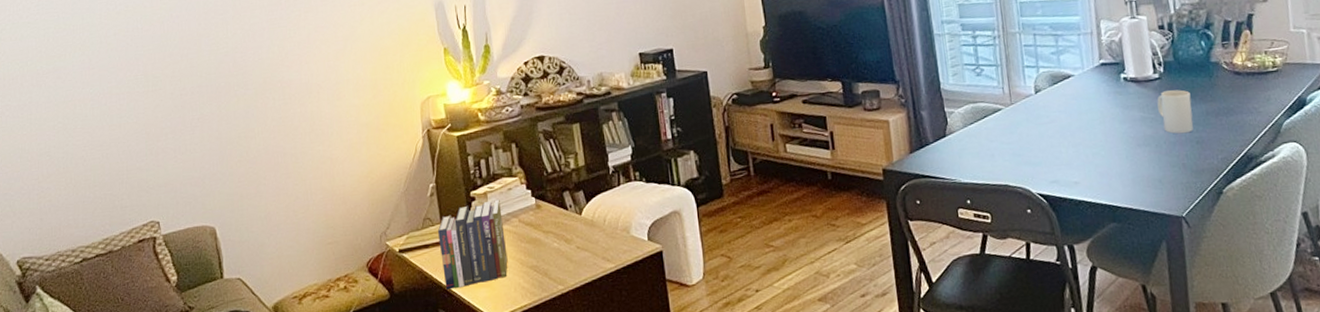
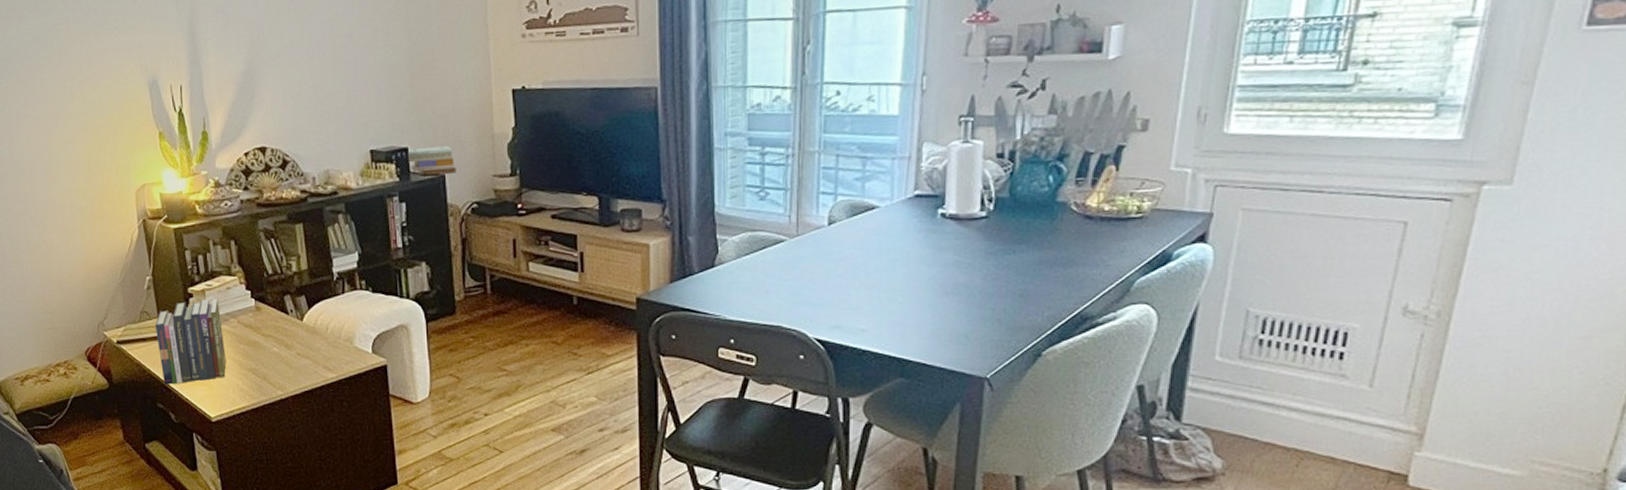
books: none [673,45,717,73] -> present [408,146,456,176]
cup: present [1157,89,1194,134] -> none [978,232,1023,284]

